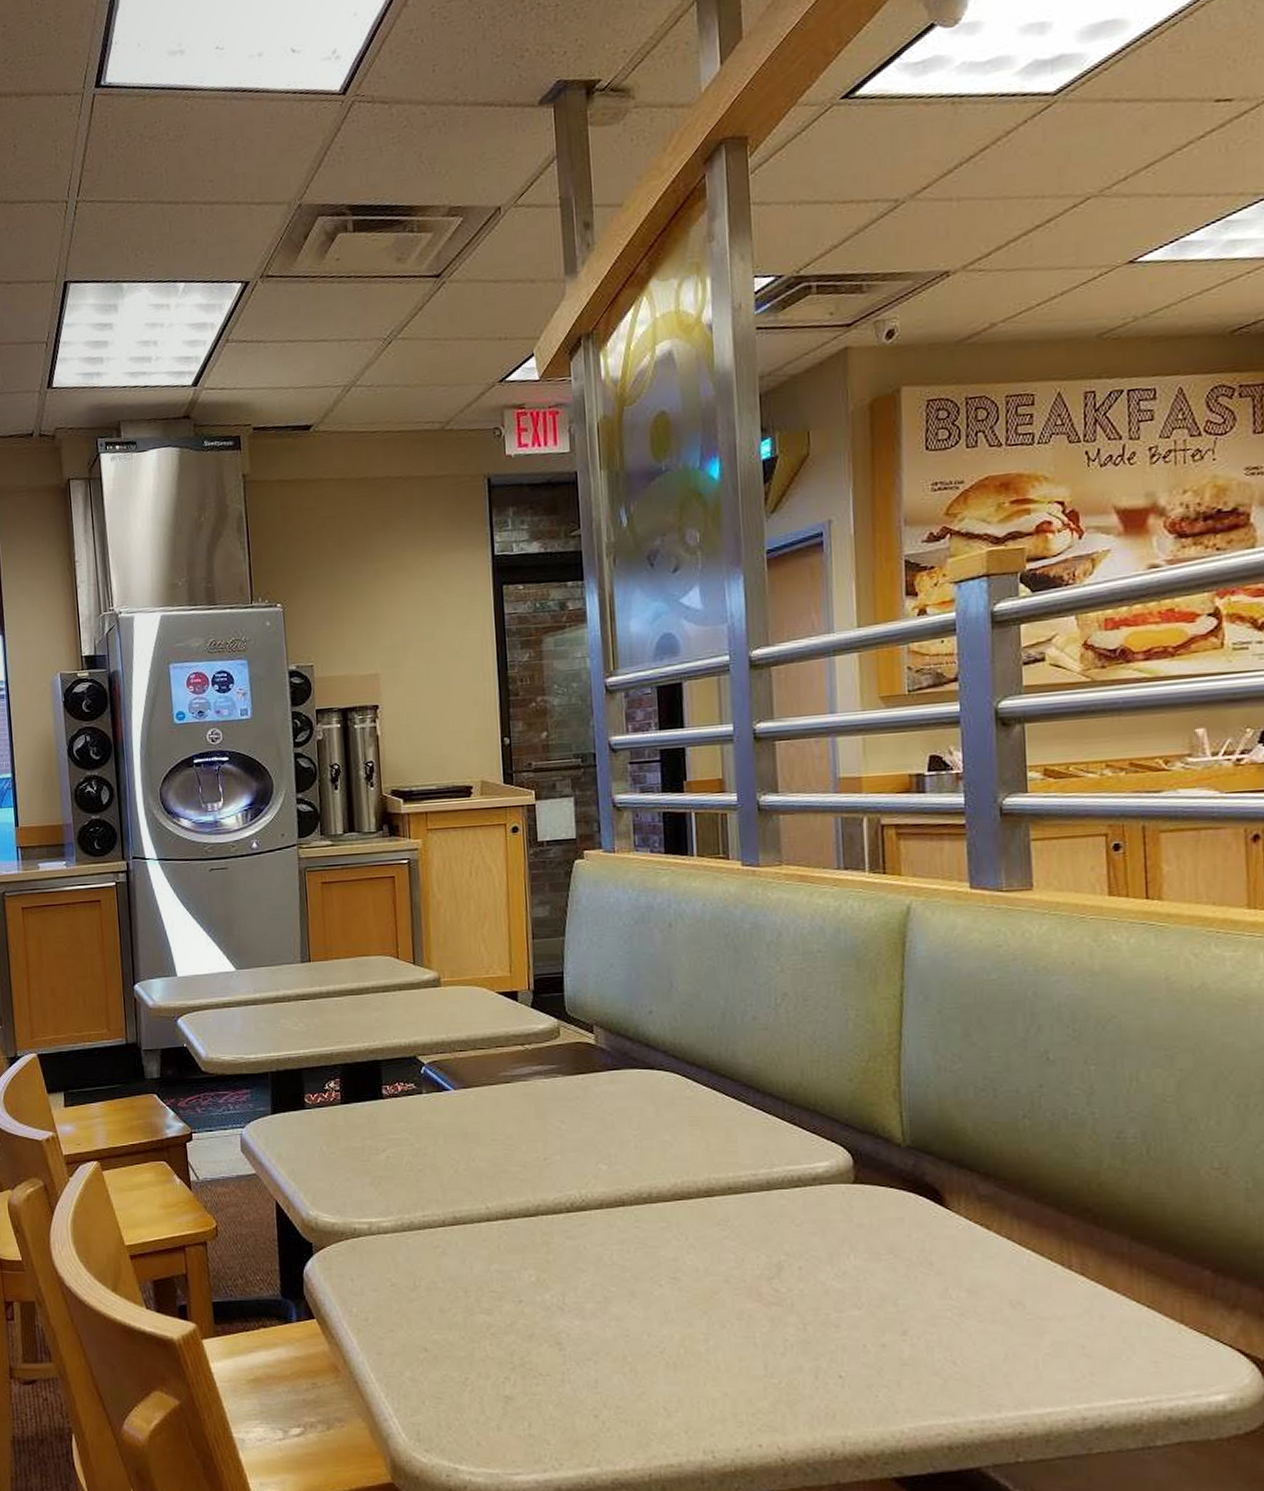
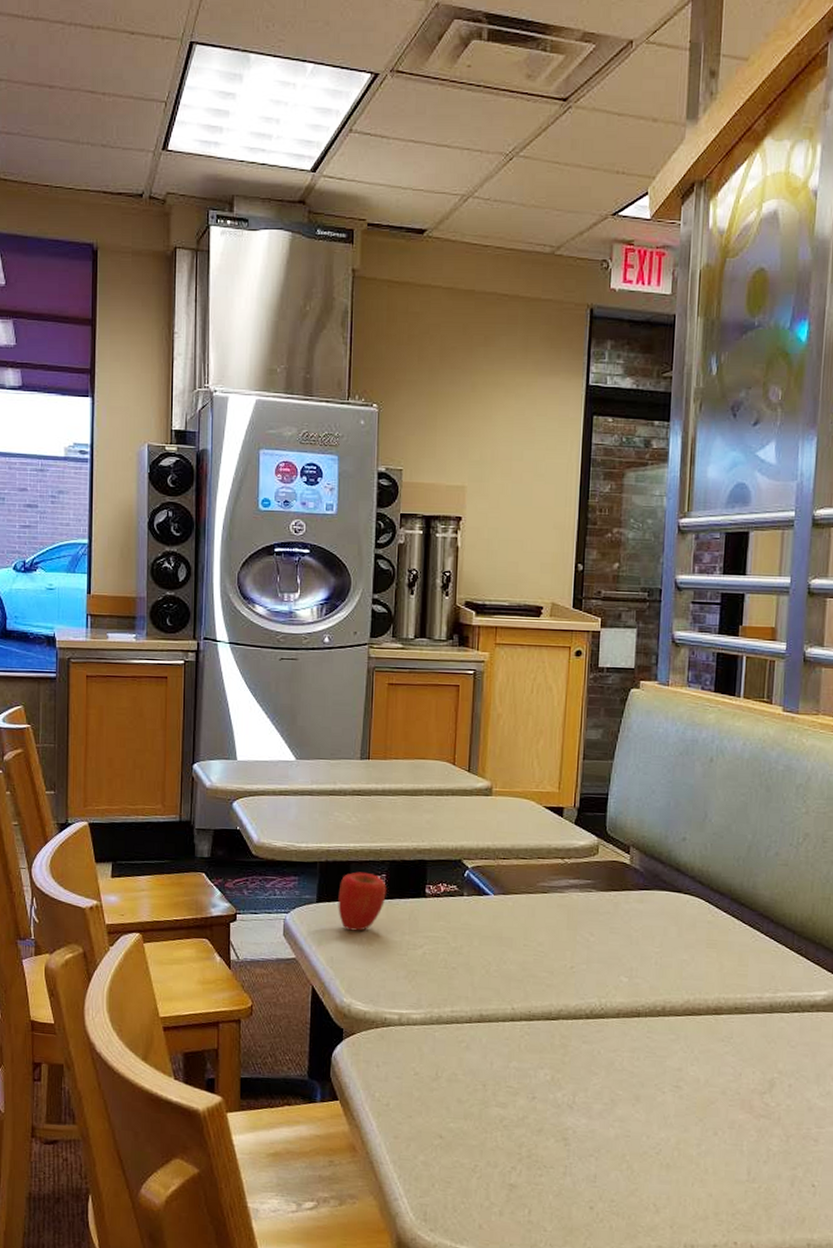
apple: none [293,1078,342,1140] -> present [338,872,386,931]

